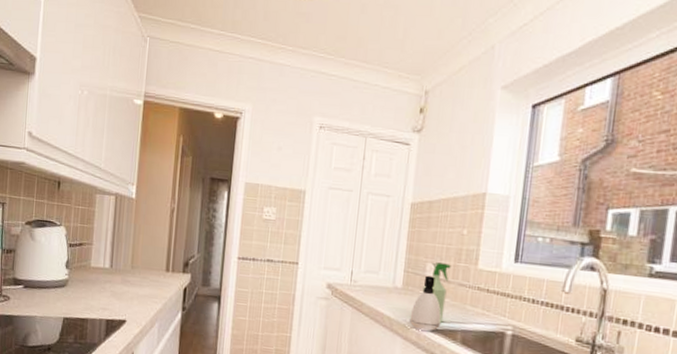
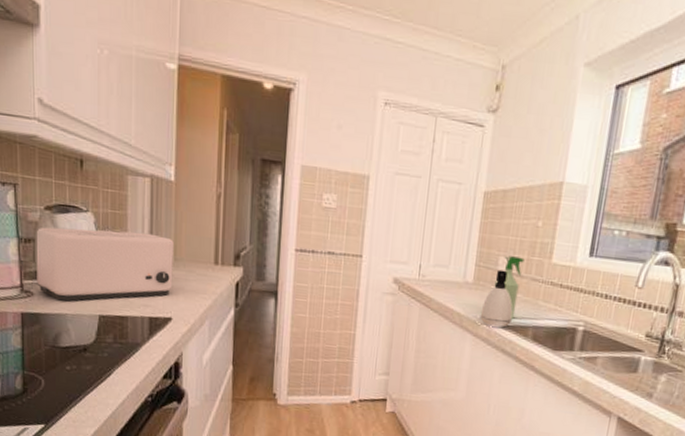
toaster: none [13,239,132,305] -> present [36,227,174,302]

